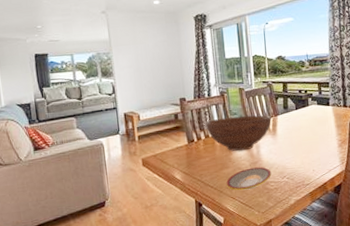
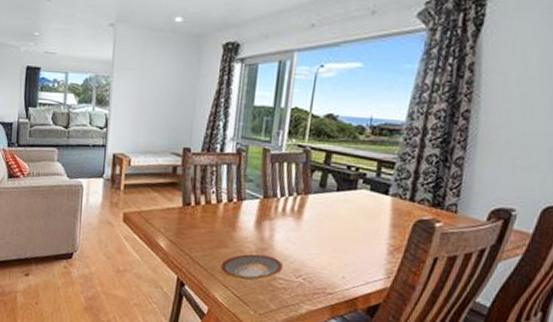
fruit bowl: present [205,115,272,152] -> none [208,182,299,231]

